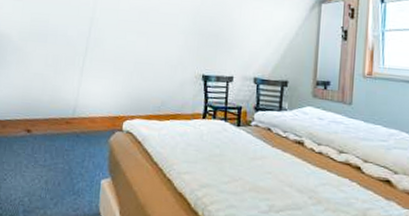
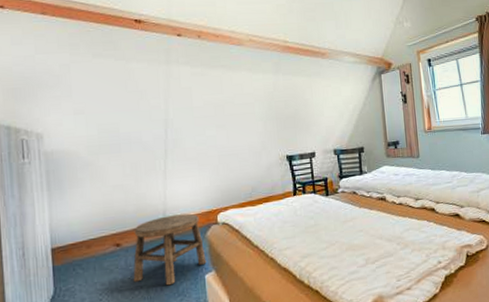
stool: none [36,112,106,182] -> present [133,213,207,286]

